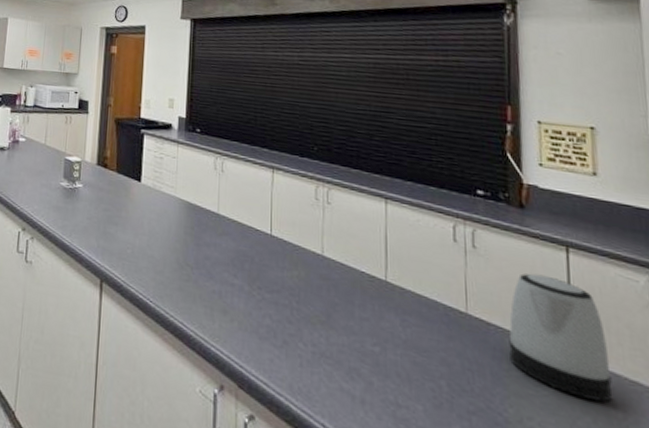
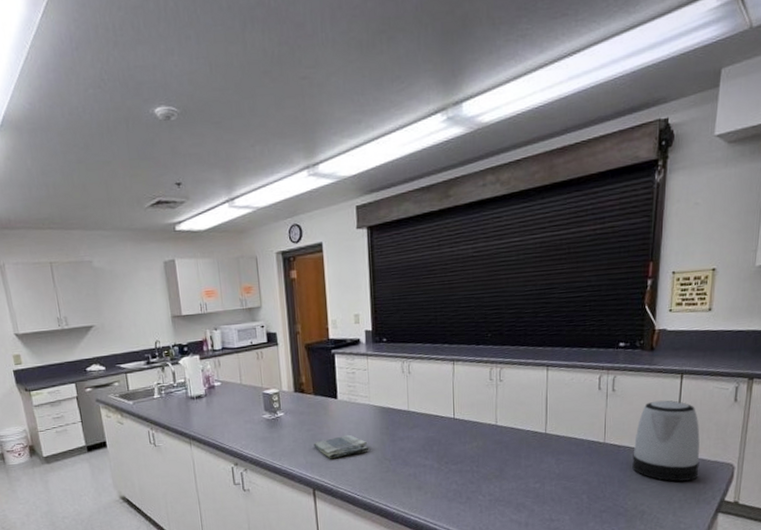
dish towel: none [108,224,170,251] -> present [313,435,370,459]

